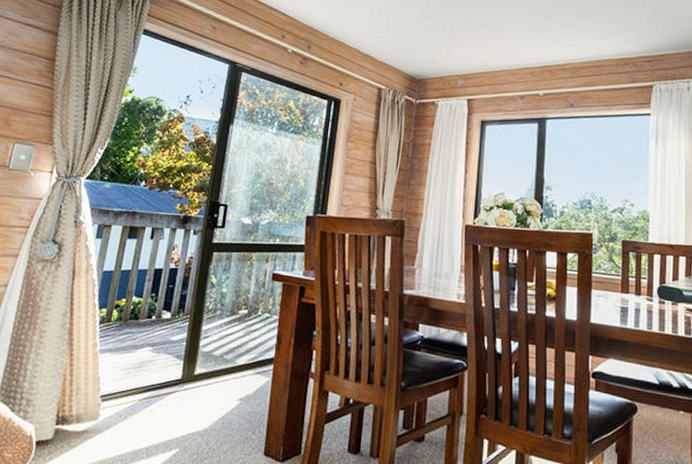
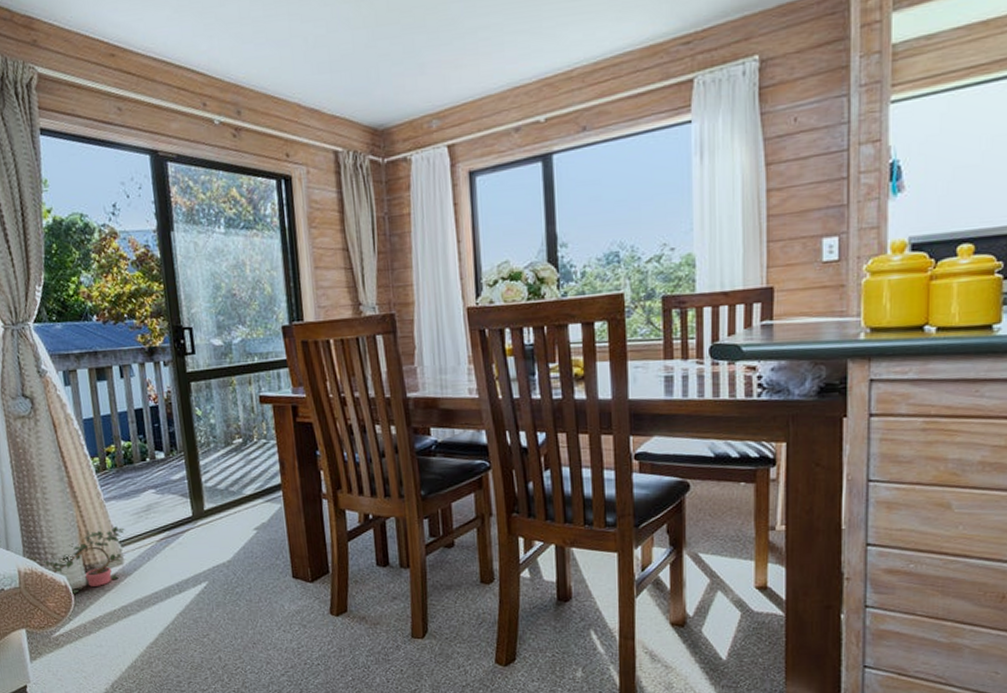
potted plant: none [15,380,110,447] -> present [42,526,125,595]

